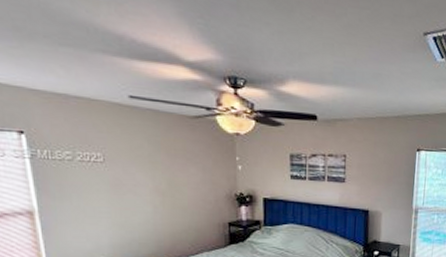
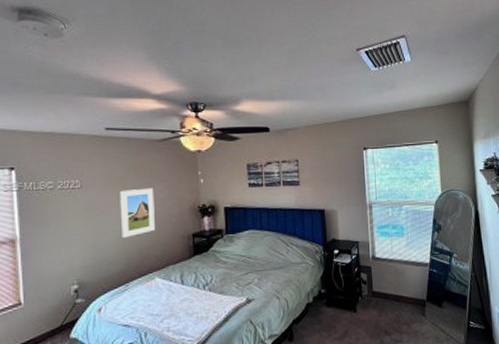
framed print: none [148,169,188,220] -> present [120,187,155,238]

